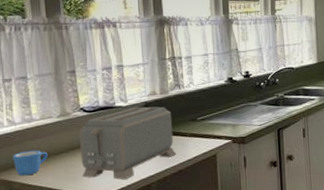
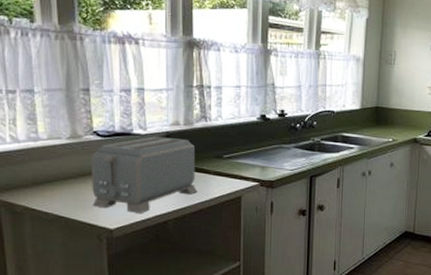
mug: present [13,150,48,176] -> none [15,172,55,199]

